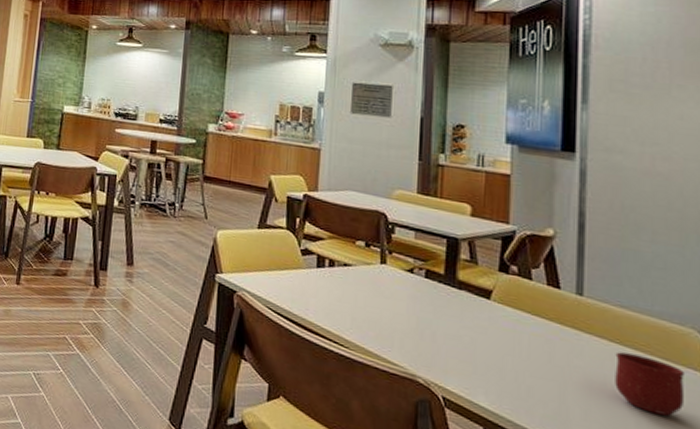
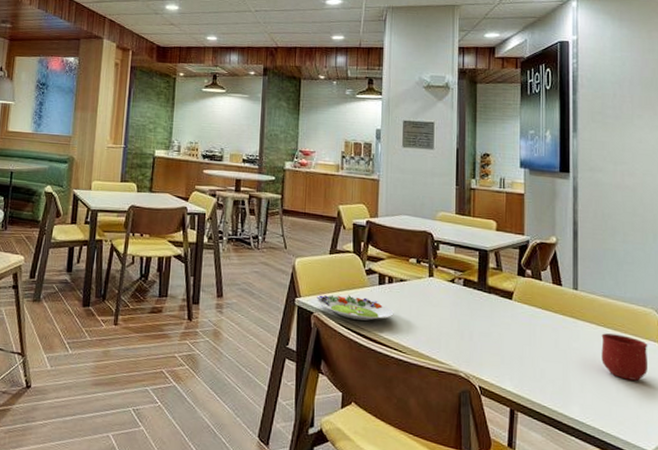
salad plate: none [241,272,335,307] -> present [317,295,394,321]

